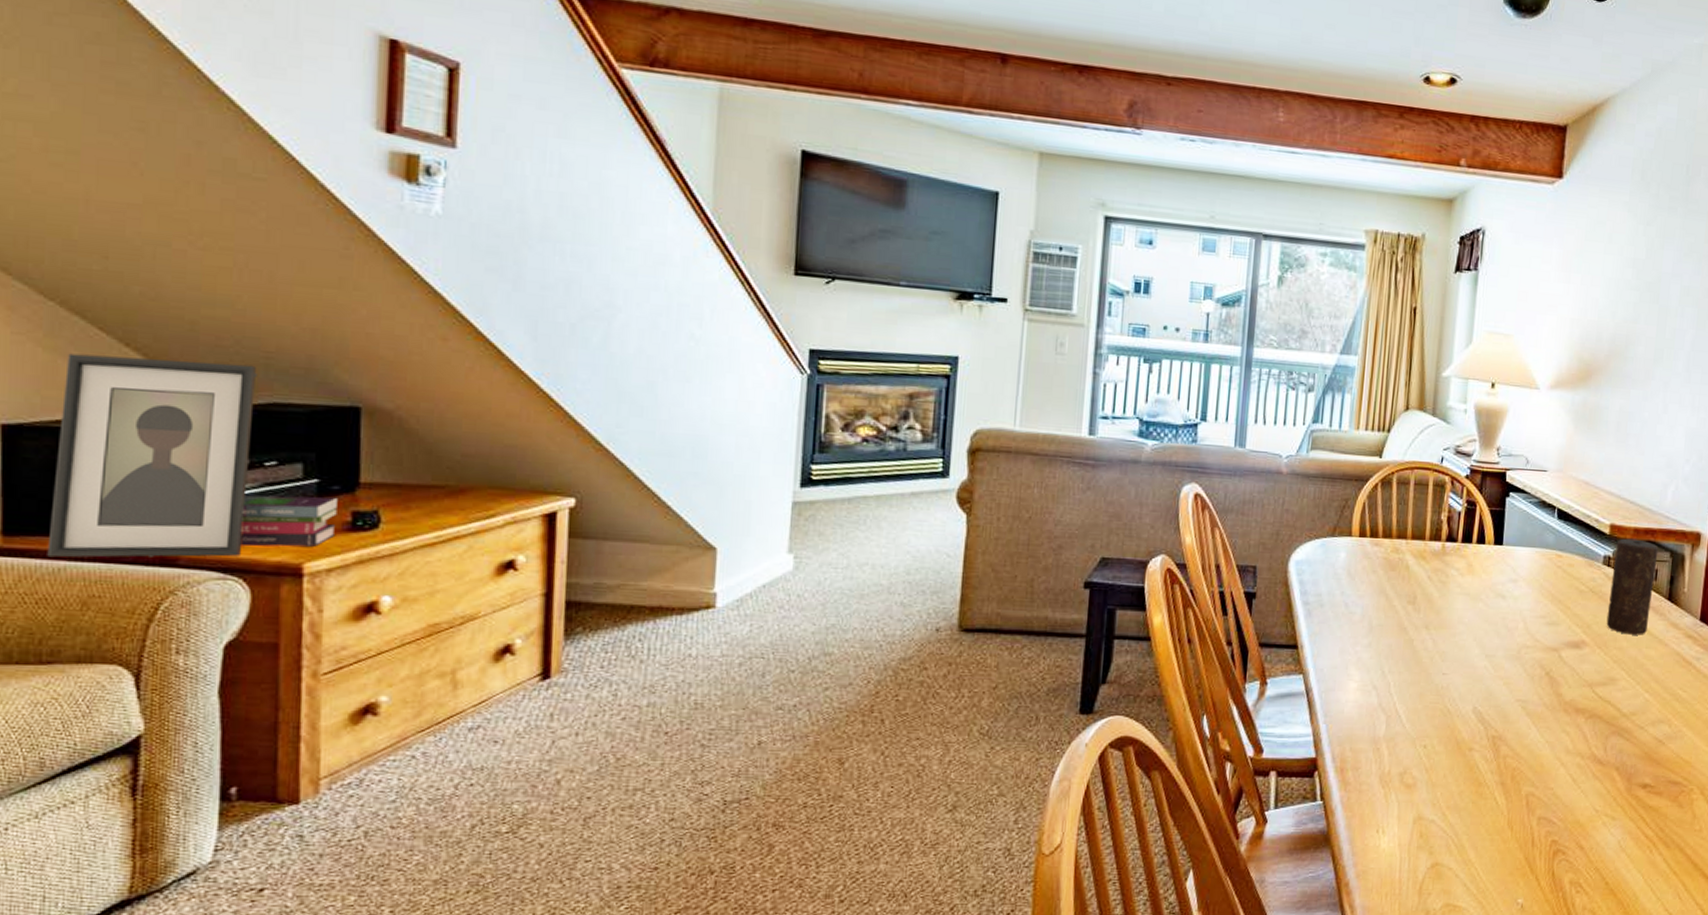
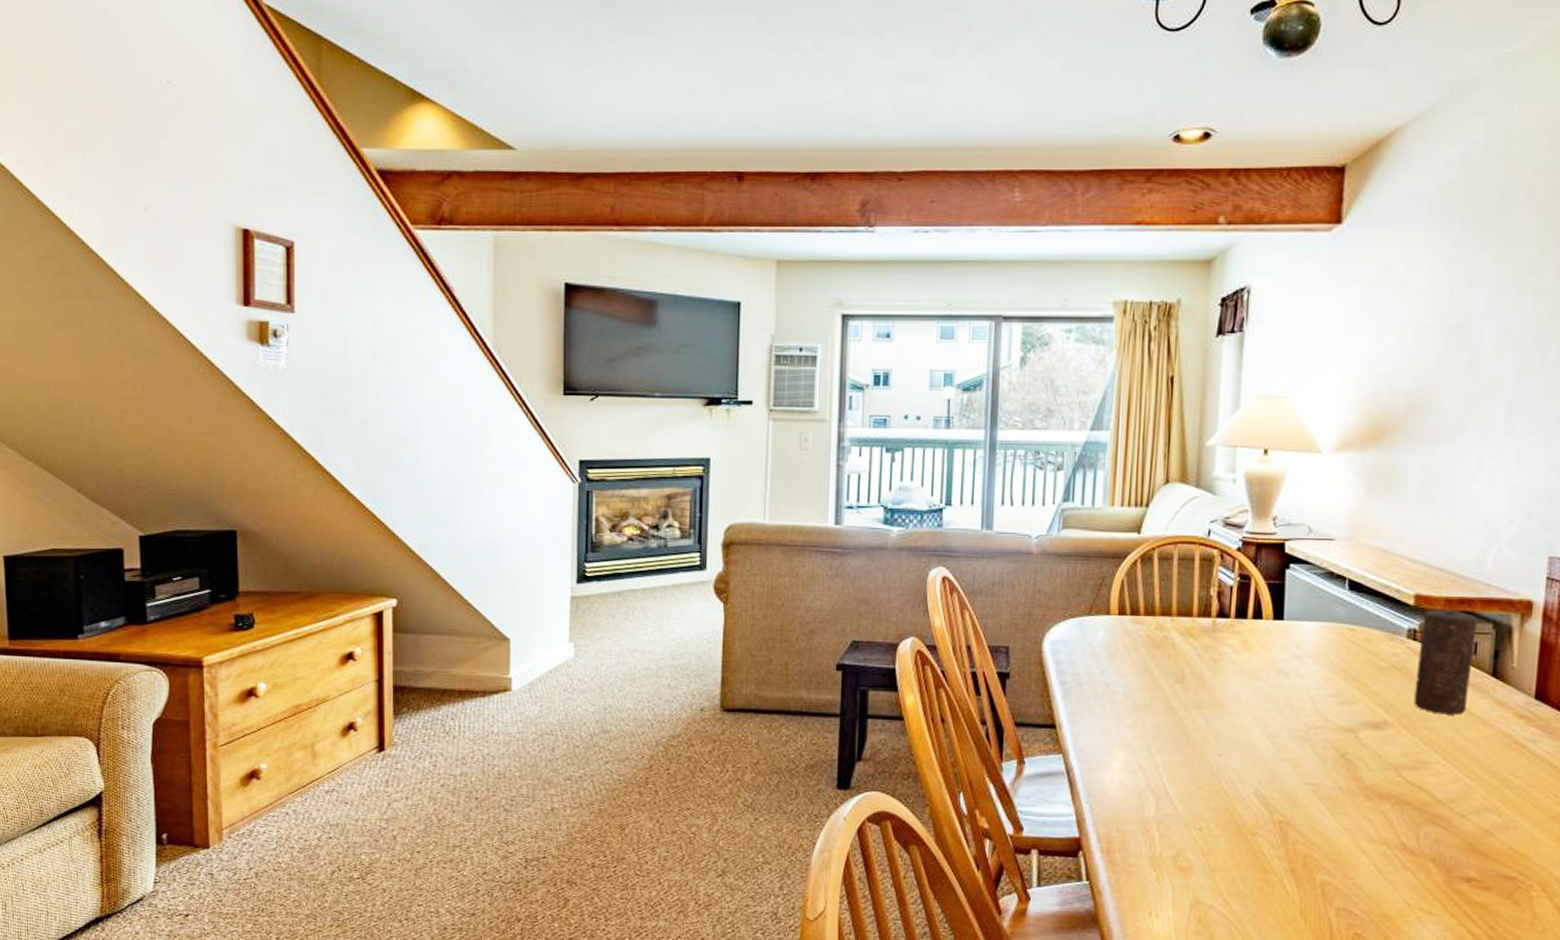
picture frame: present [47,353,257,558] -> none [36,500,165,656]
books: present [239,495,338,547] -> none [159,603,224,645]

